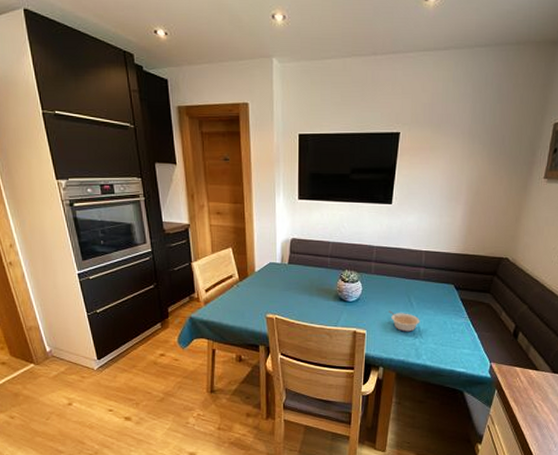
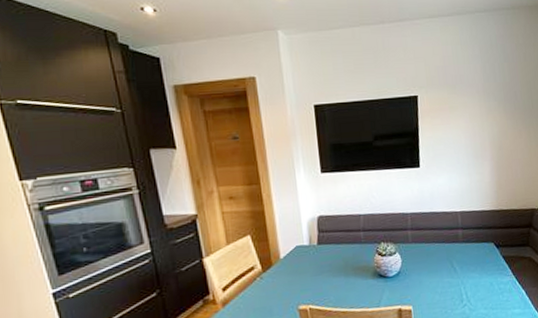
legume: present [389,310,420,332] -> none [433,280,466,301]

